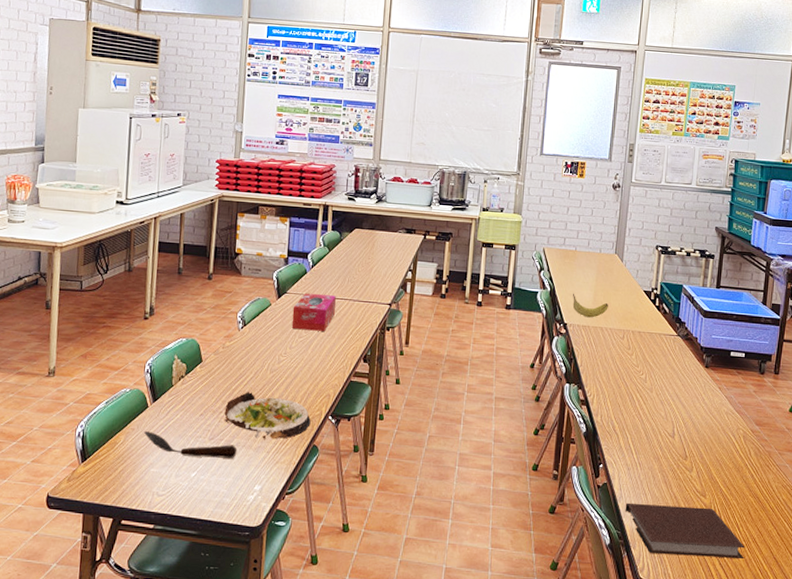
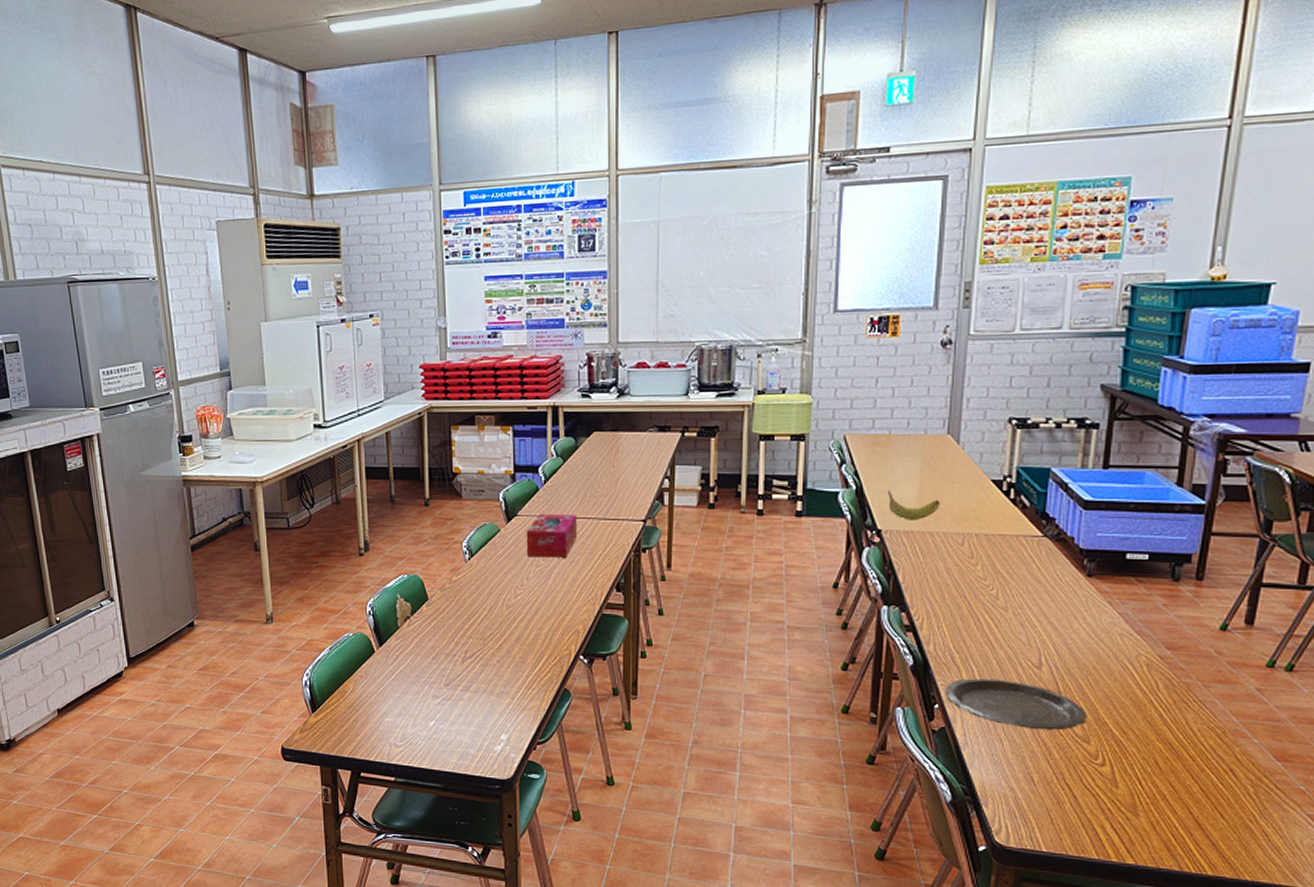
spoon: present [144,431,237,459] -> none [374,678,478,706]
salad plate: present [224,391,311,440] -> none [459,630,559,684]
plate: none [607,444,704,487] -> present [945,678,1087,731]
notebook: present [625,502,746,558] -> none [972,750,1151,820]

